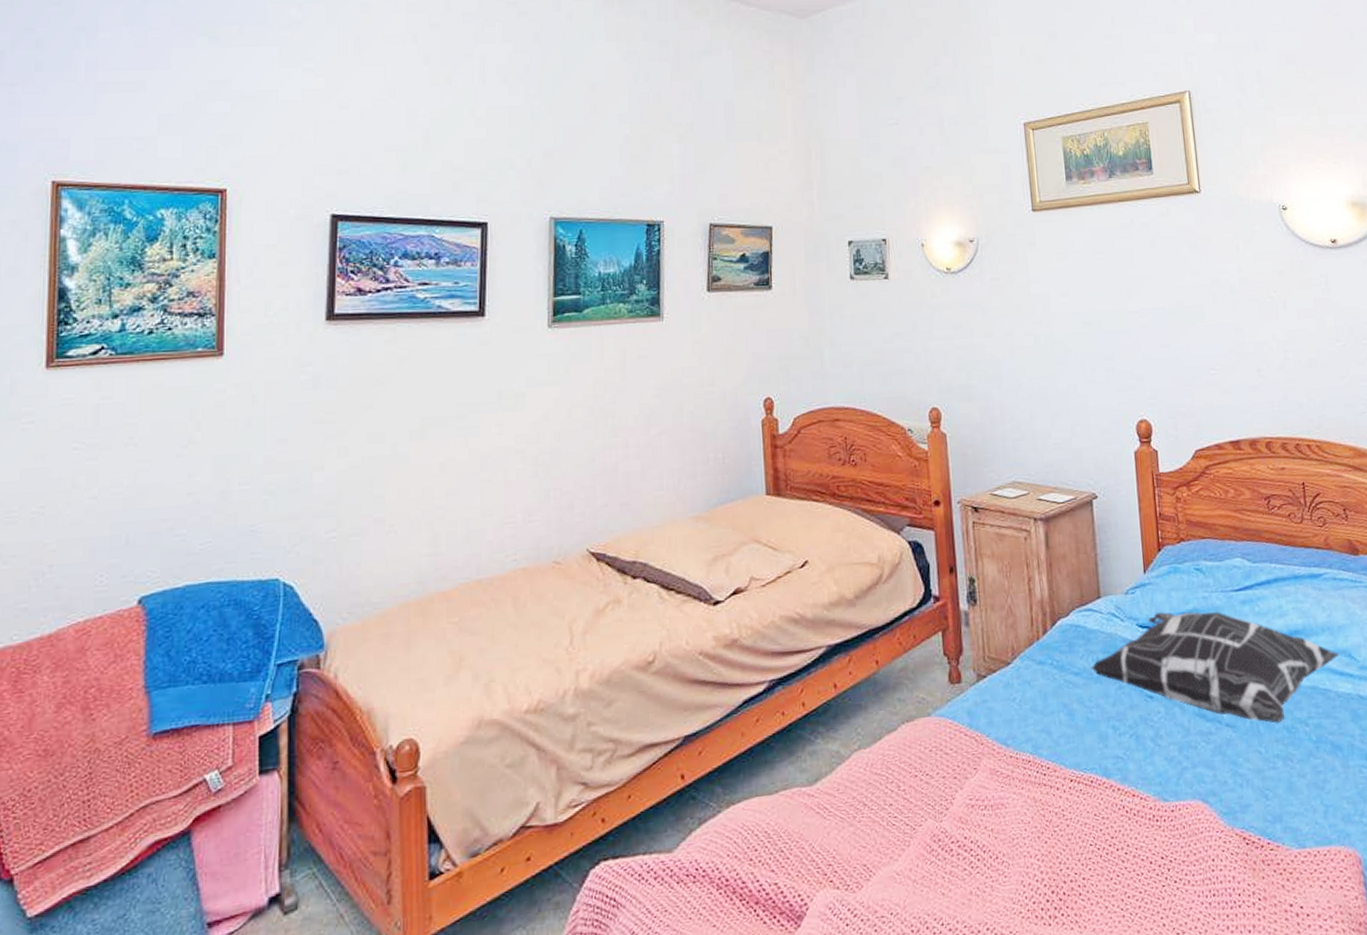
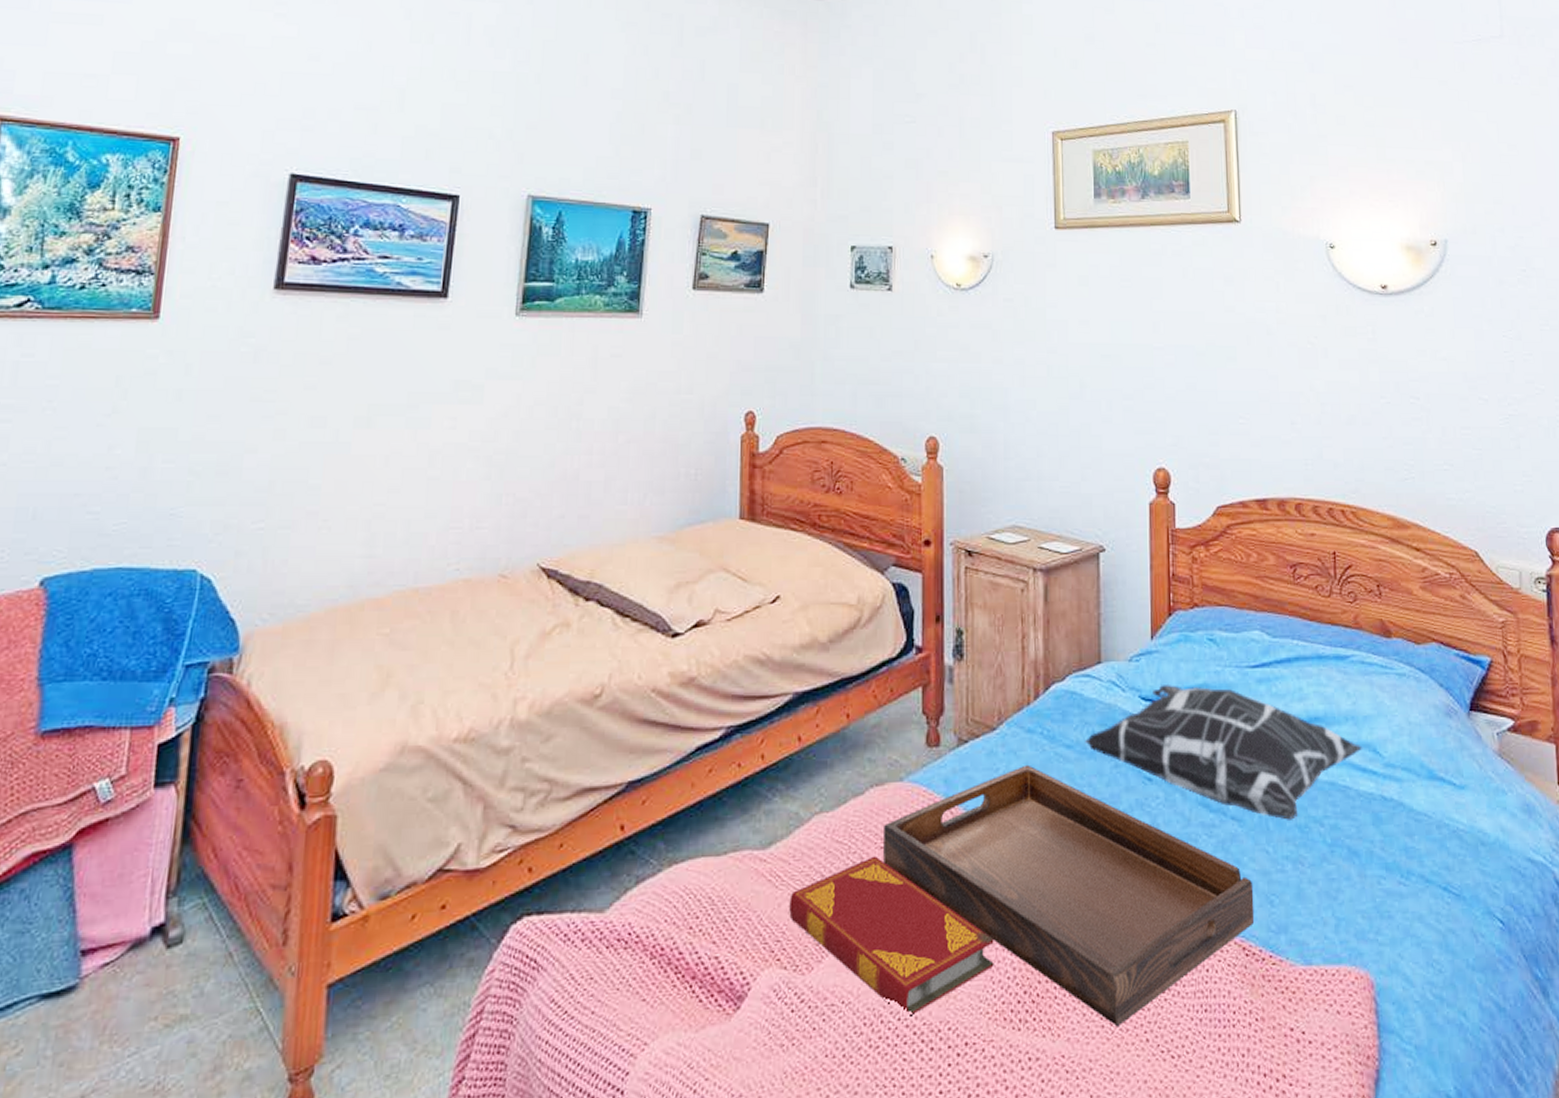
hardback book: none [837,783,1024,921] -> present [789,856,994,1016]
serving tray: none [917,692,1252,915] -> present [884,764,1255,1026]

